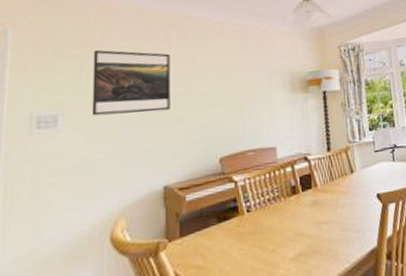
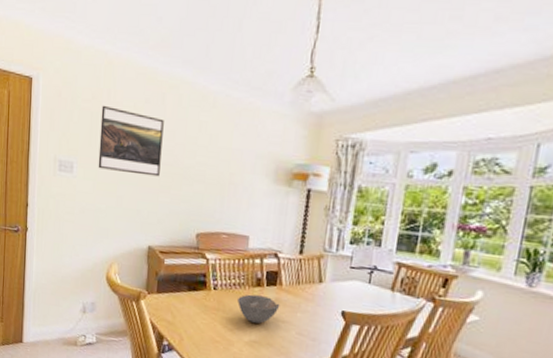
bowl: none [275,202,319,235] -> present [237,294,280,324]

